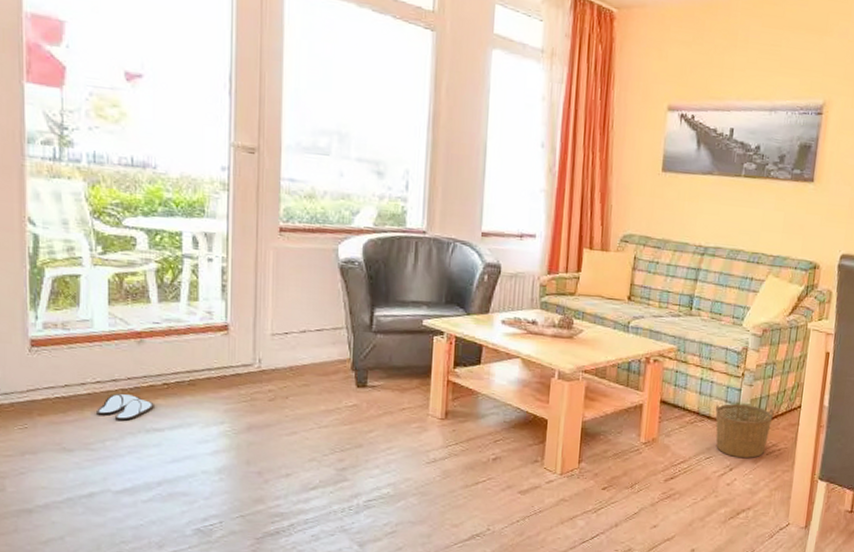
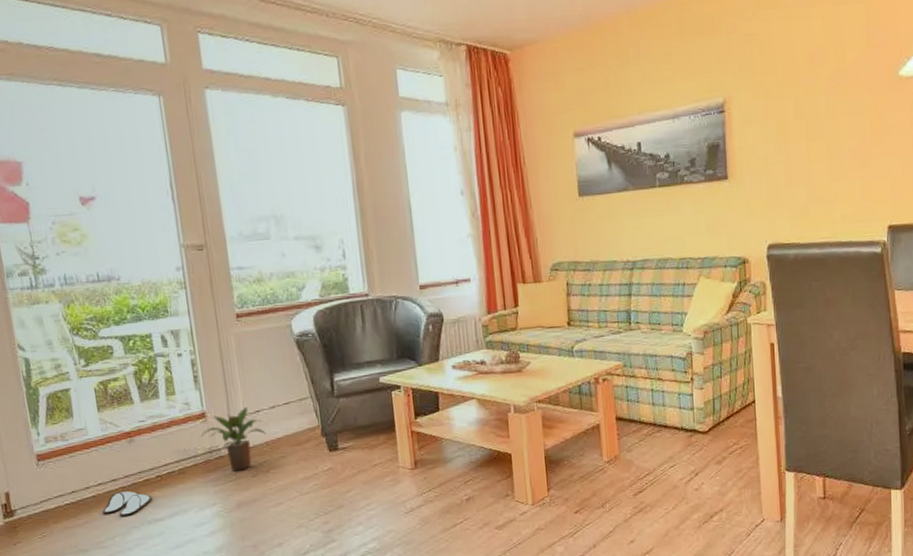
potted plant: none [219,326,292,393] -> present [200,406,266,472]
basket: present [715,404,774,459] -> none [671,407,729,462]

